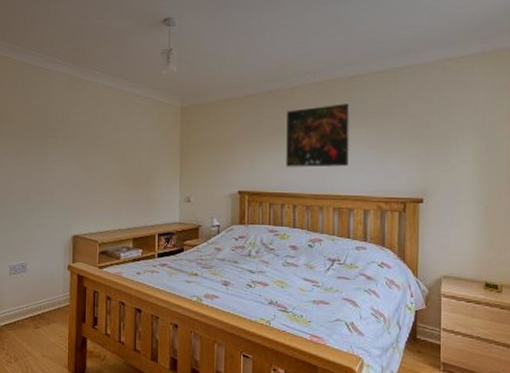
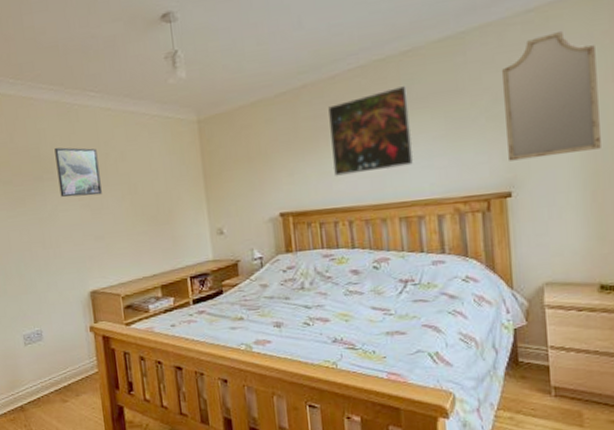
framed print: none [60,113,95,156] -> present [54,147,102,197]
home mirror: none [423,78,496,175] -> present [501,30,601,161]

